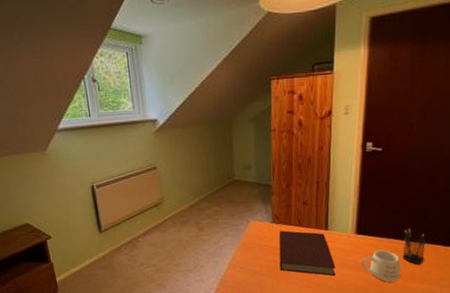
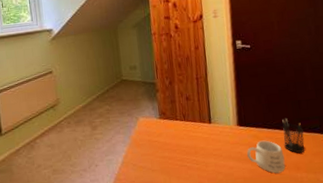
notebook: present [278,230,336,276] -> none [166,125,224,170]

